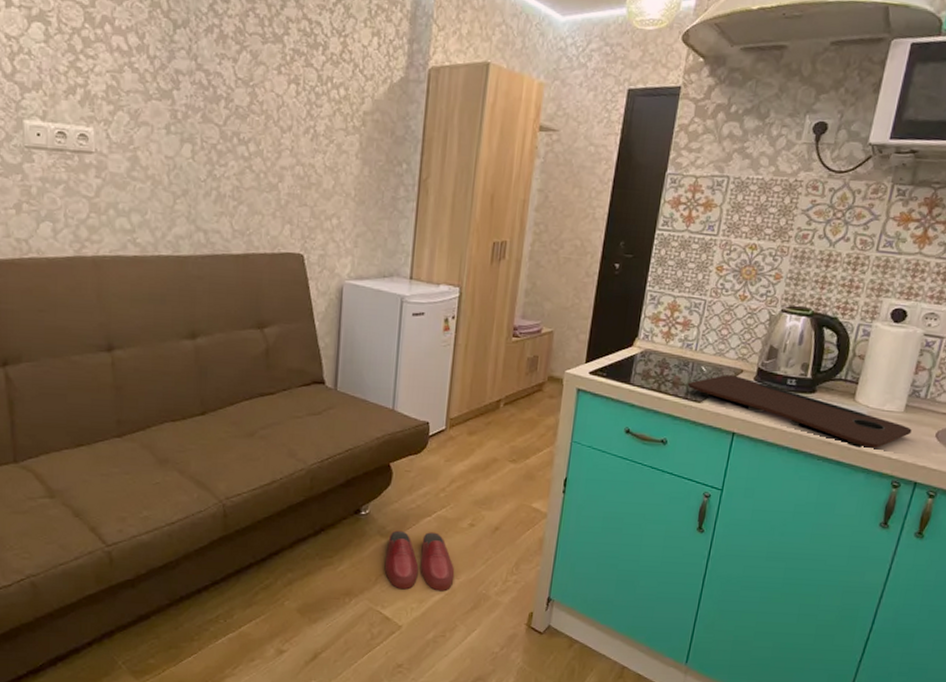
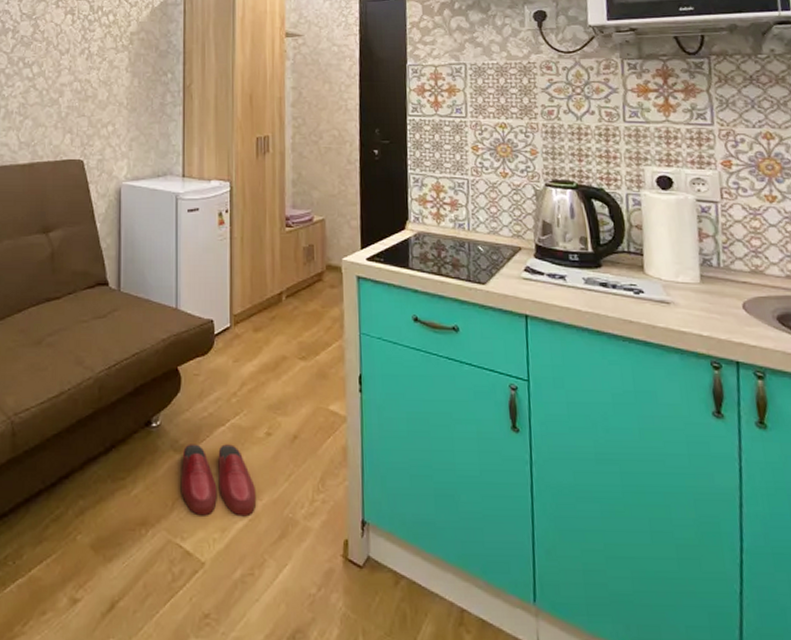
cutting board: present [688,375,912,449] -> none [468,253,715,326]

